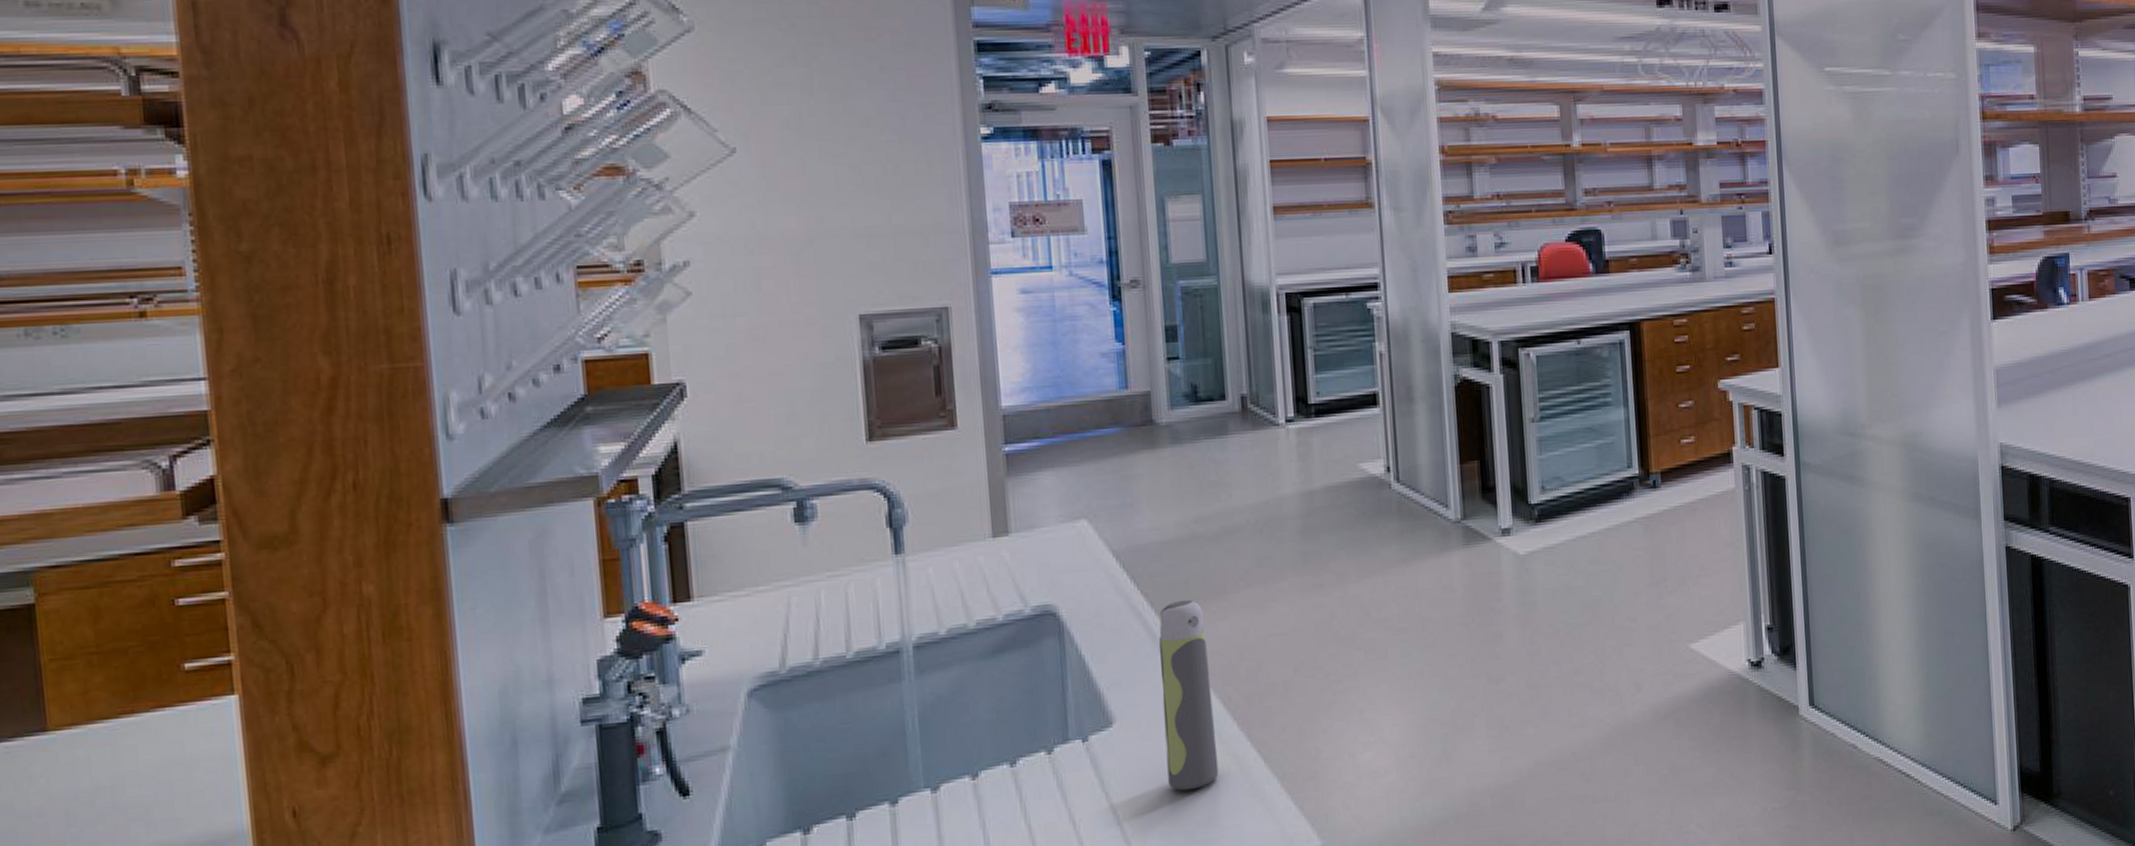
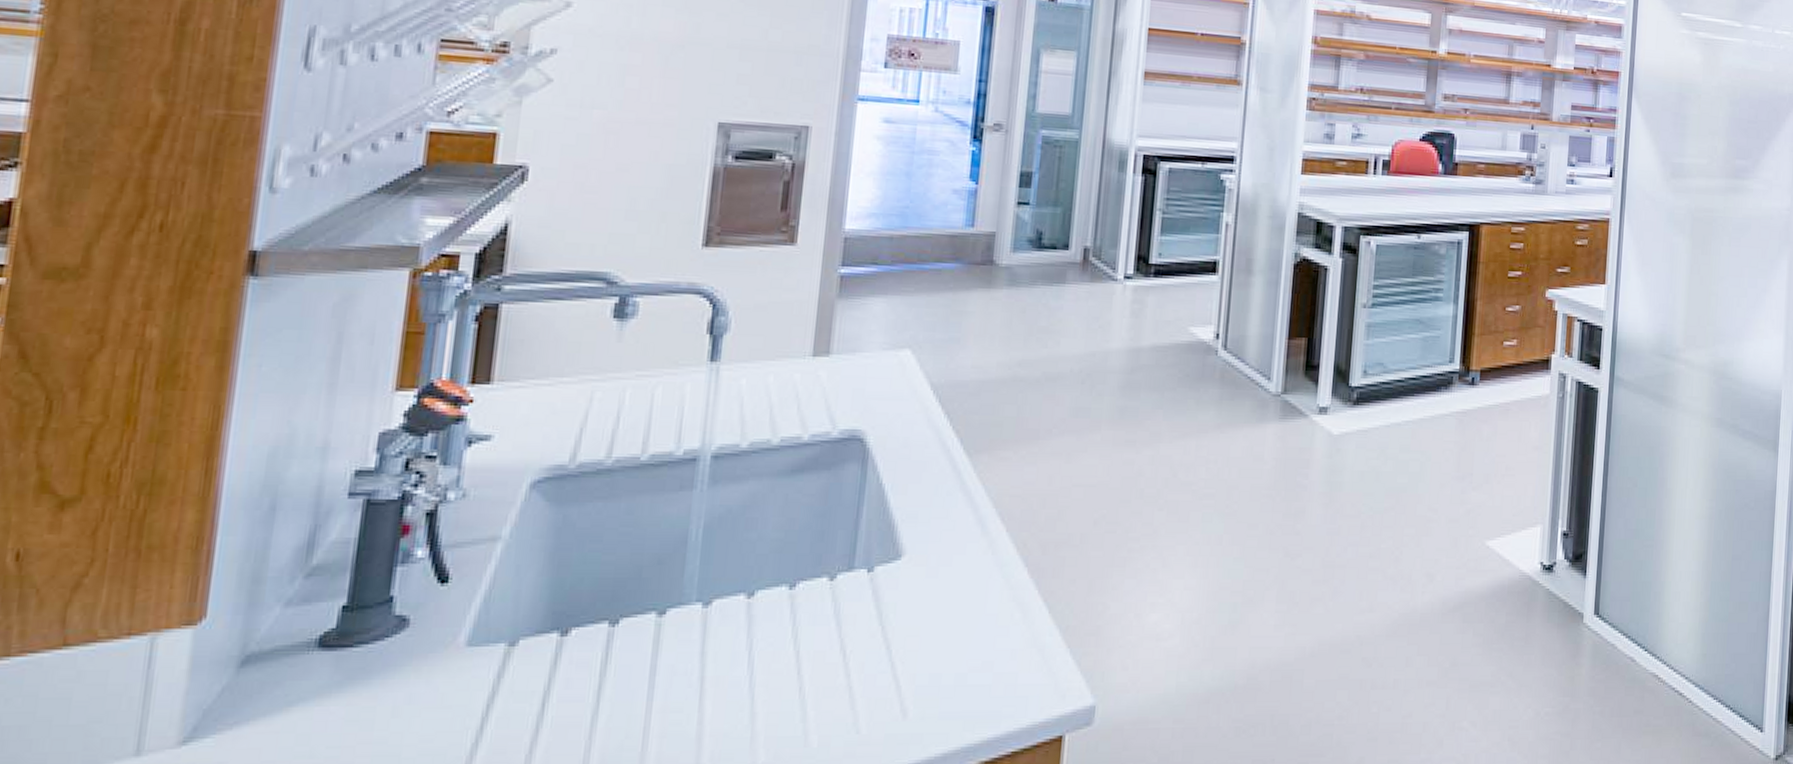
spray bottle: present [1159,599,1219,791] -> none [948,440,1012,633]

